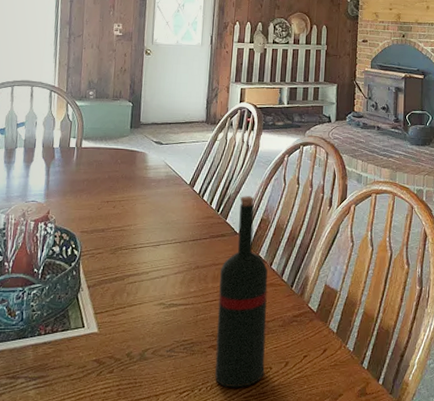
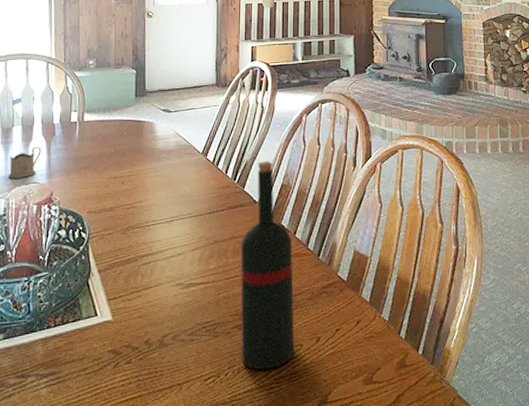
tea glass holder: none [9,167,41,196] -> present [8,146,41,178]

